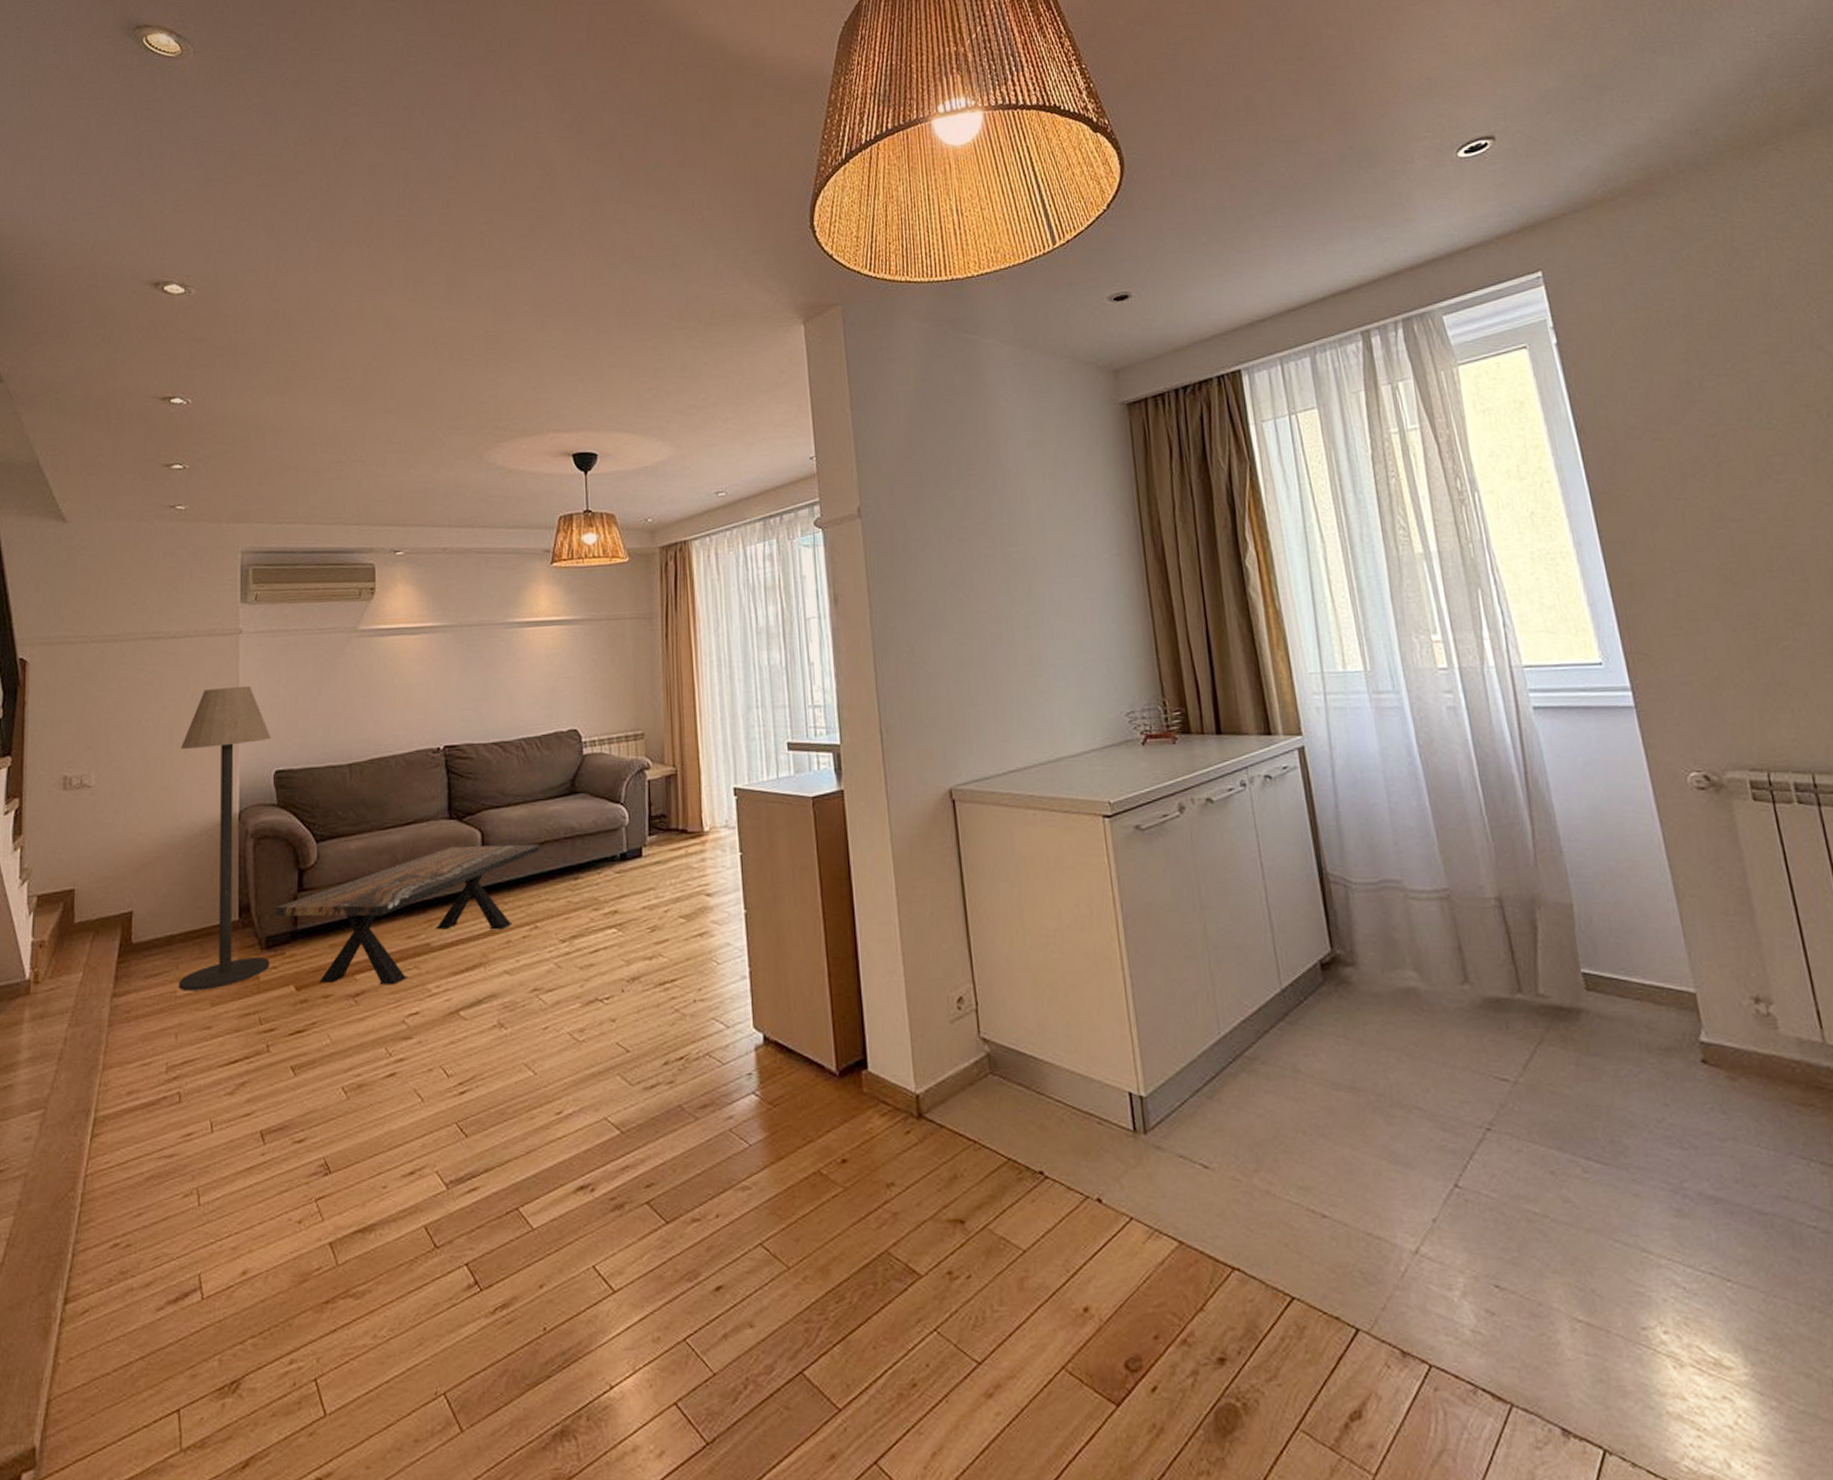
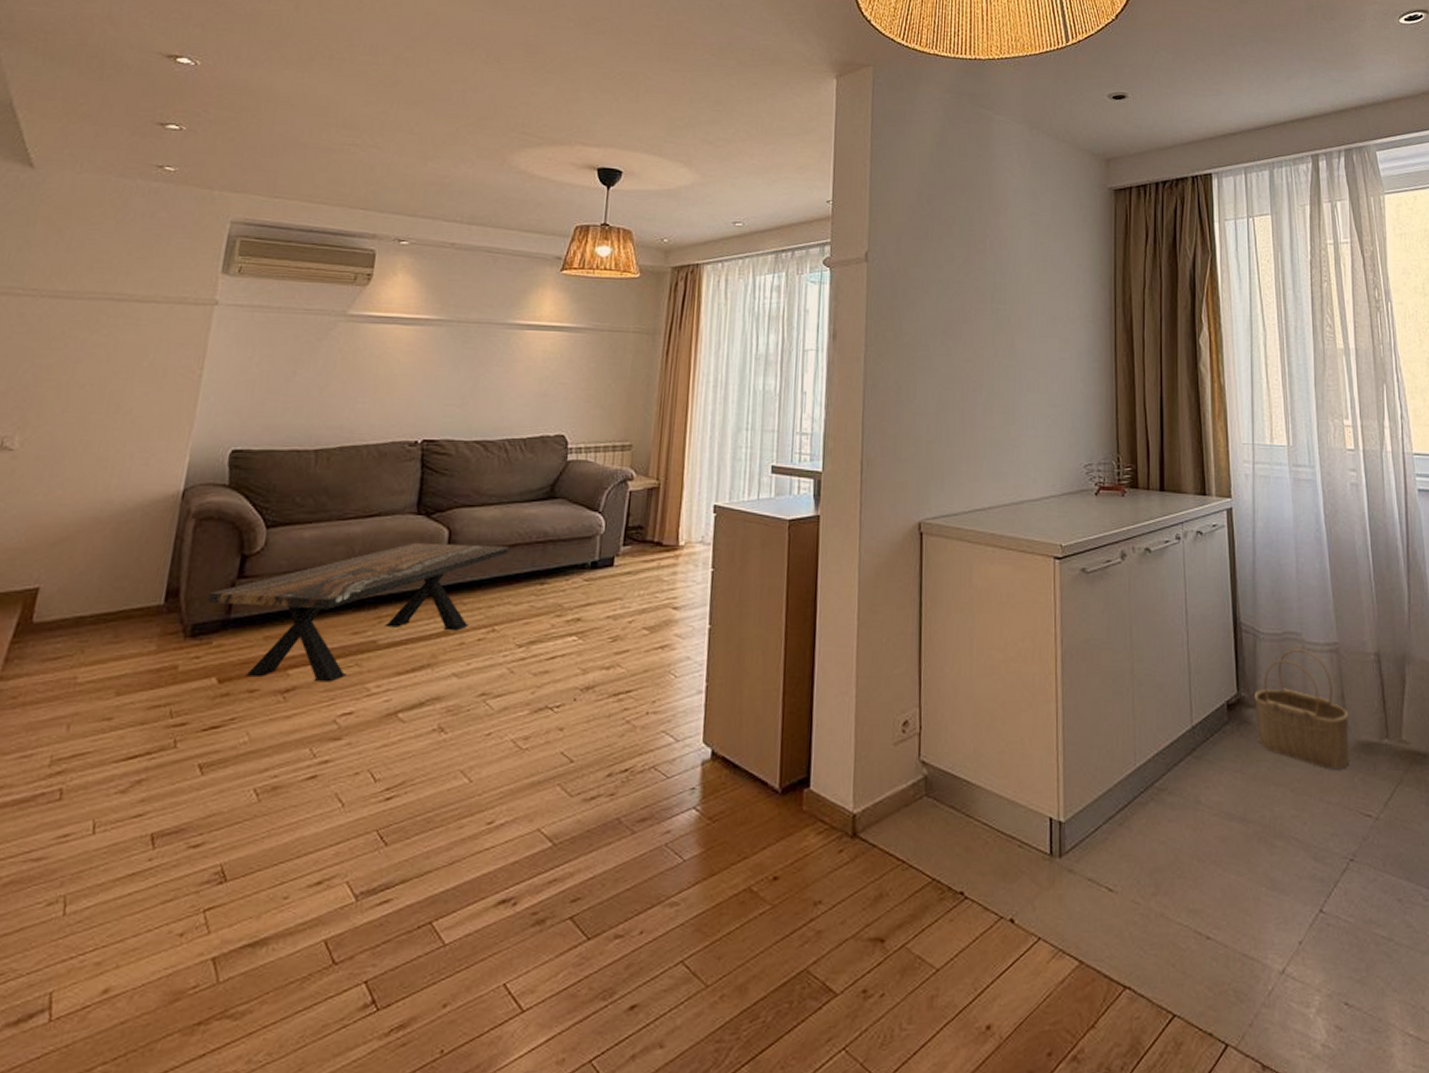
floor lamp: present [179,685,271,992] -> none [80,358,233,678]
wicker basket: none [1351,898,1475,1029] -> present [1253,649,1349,769]

